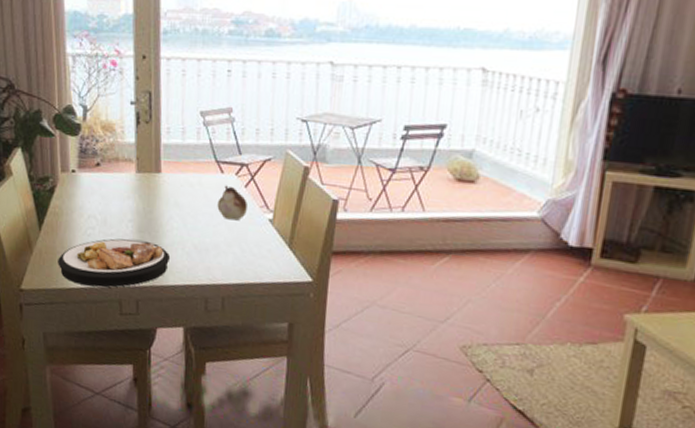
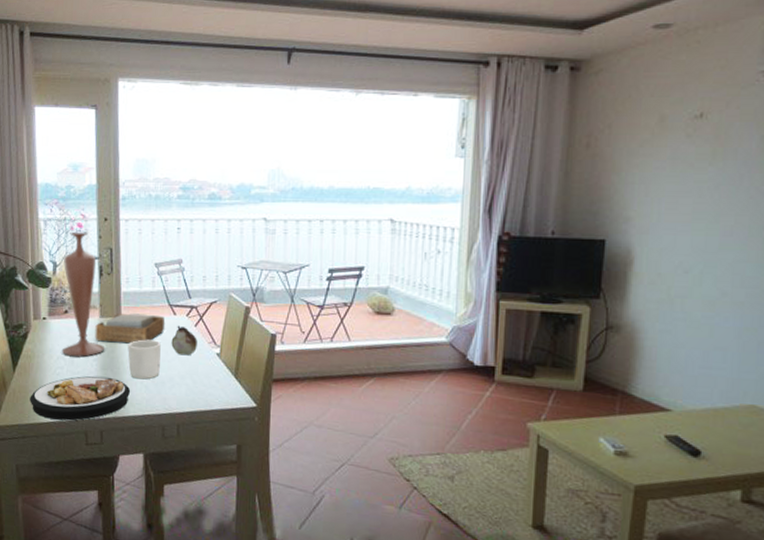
vase: none [93,70,141,217] -> present [61,231,104,357]
napkin holder: none [130,169,211,204] -> present [95,313,166,344]
mug: none [167,199,206,246] -> present [128,339,161,380]

